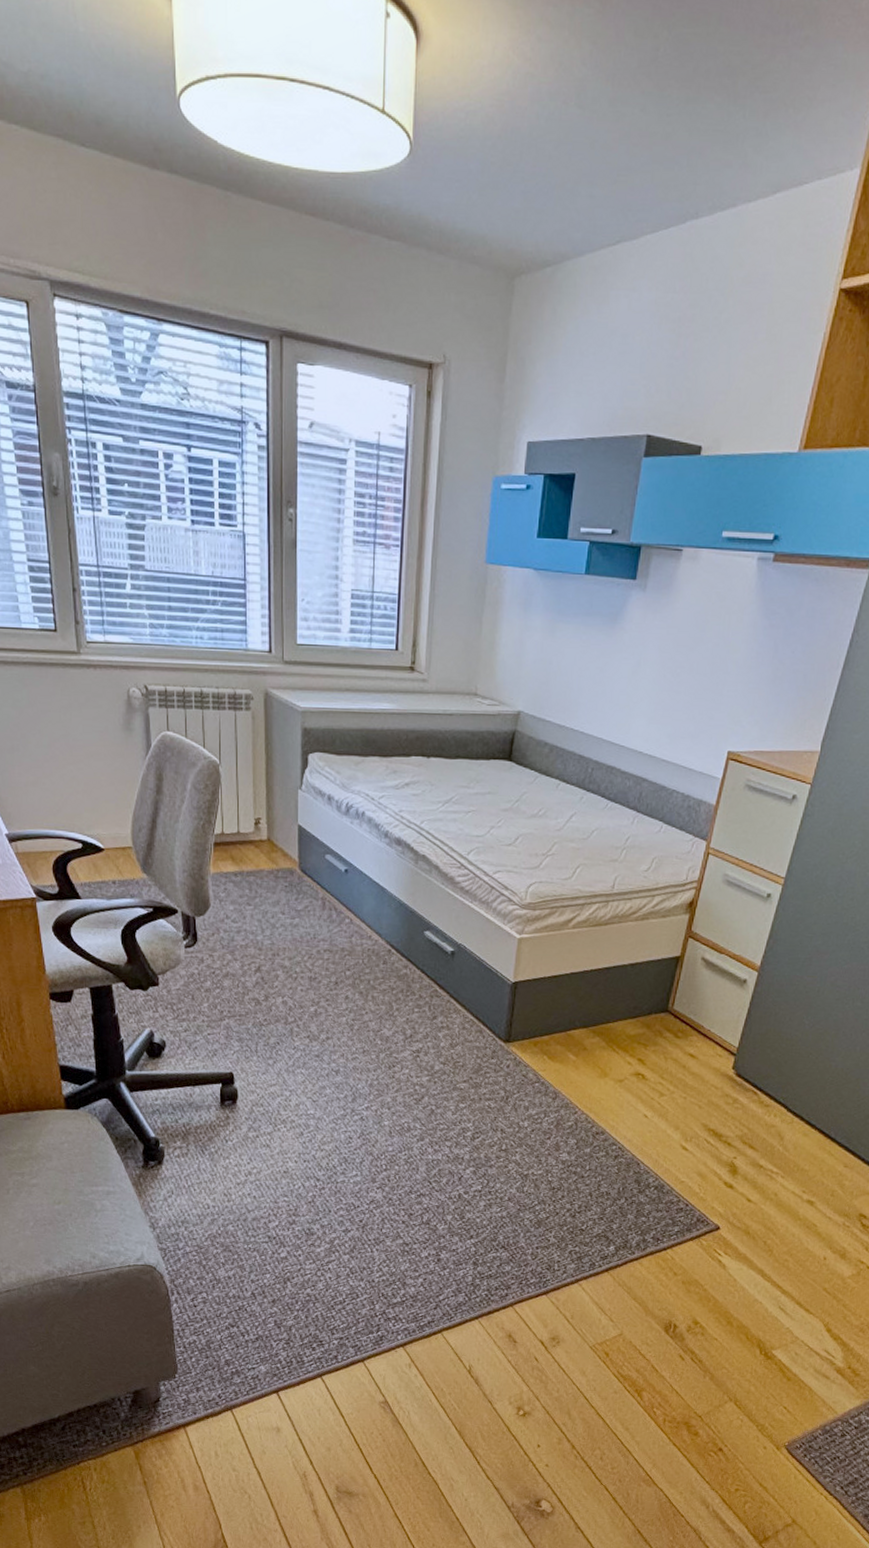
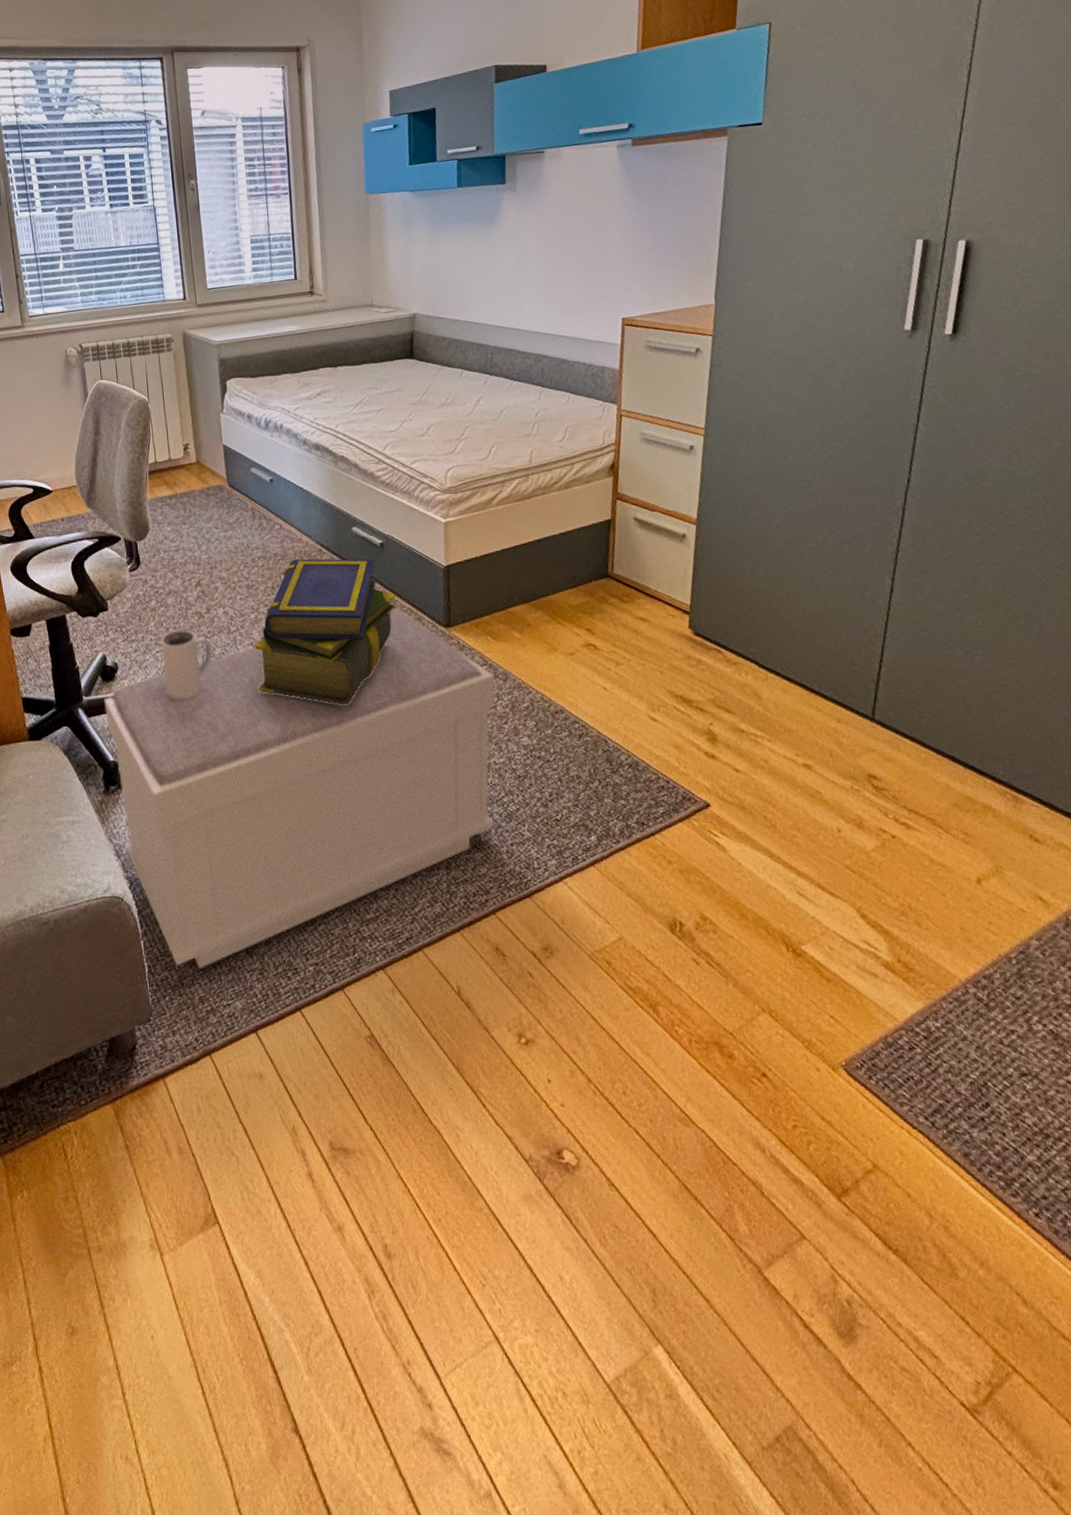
bench: none [147,1018,544,1335] -> present [103,608,495,969]
mug: none [212,1014,267,1085] -> present [160,630,213,700]
stack of books: none [311,957,461,1107] -> present [254,558,397,705]

